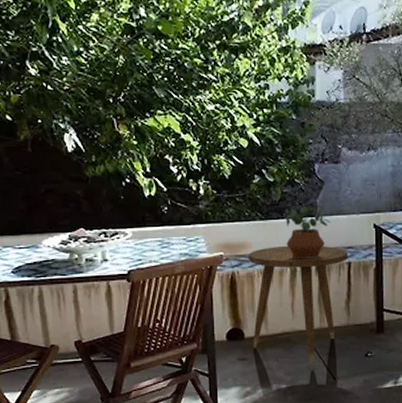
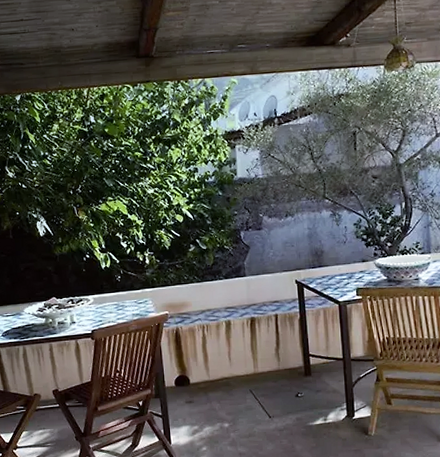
side table: present [247,245,349,366] -> none [188,301,275,407]
potted plant: present [285,206,331,259] -> none [217,267,258,314]

